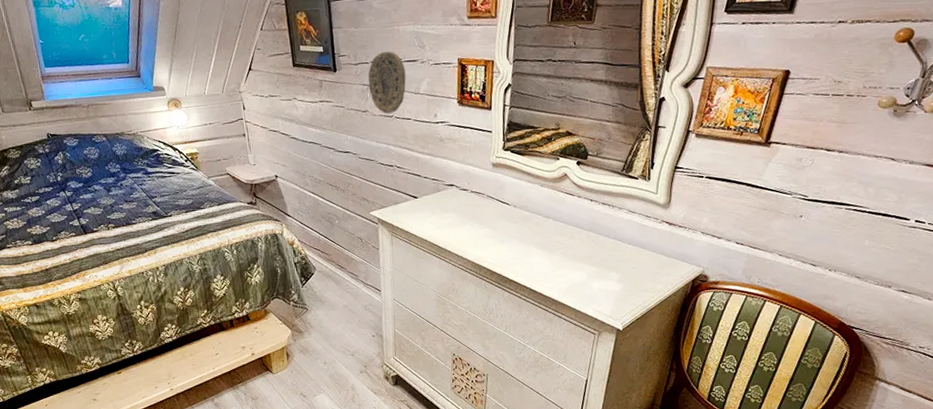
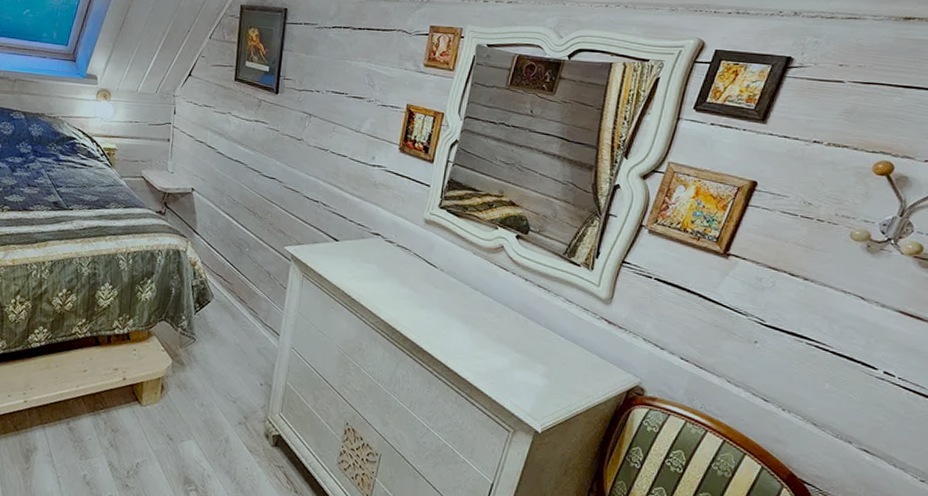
decorative plate: present [368,51,406,114] -> none [308,83,350,147]

